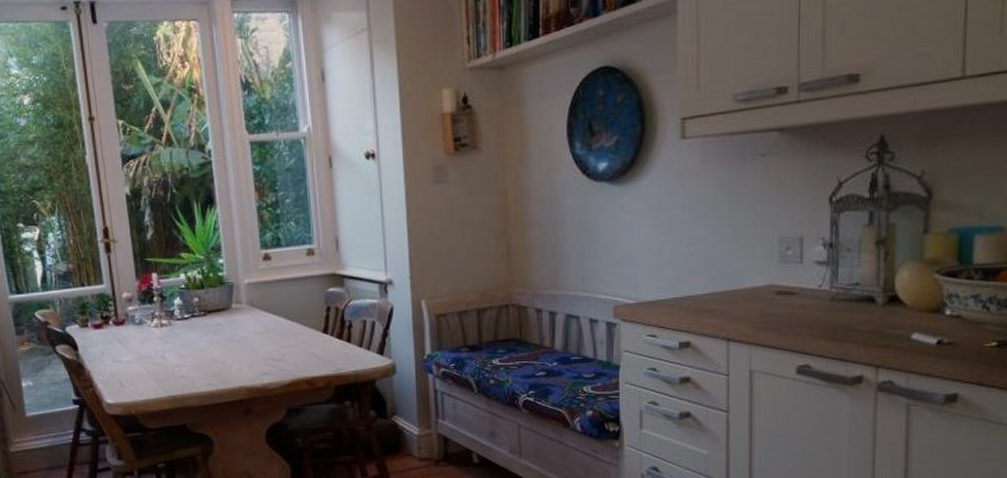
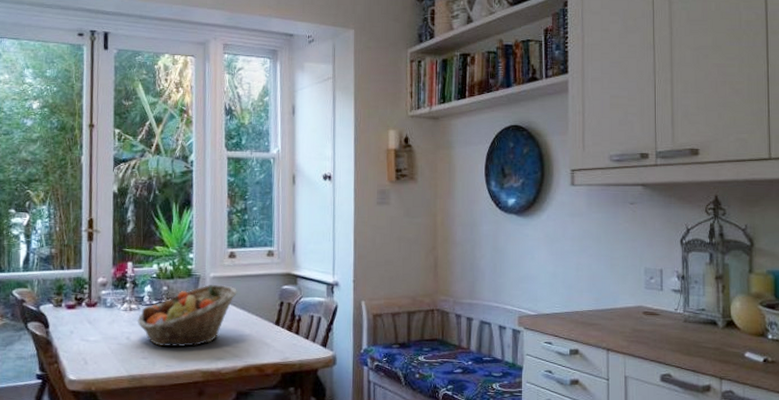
fruit basket: none [170,291,278,364] -> present [137,284,238,348]

